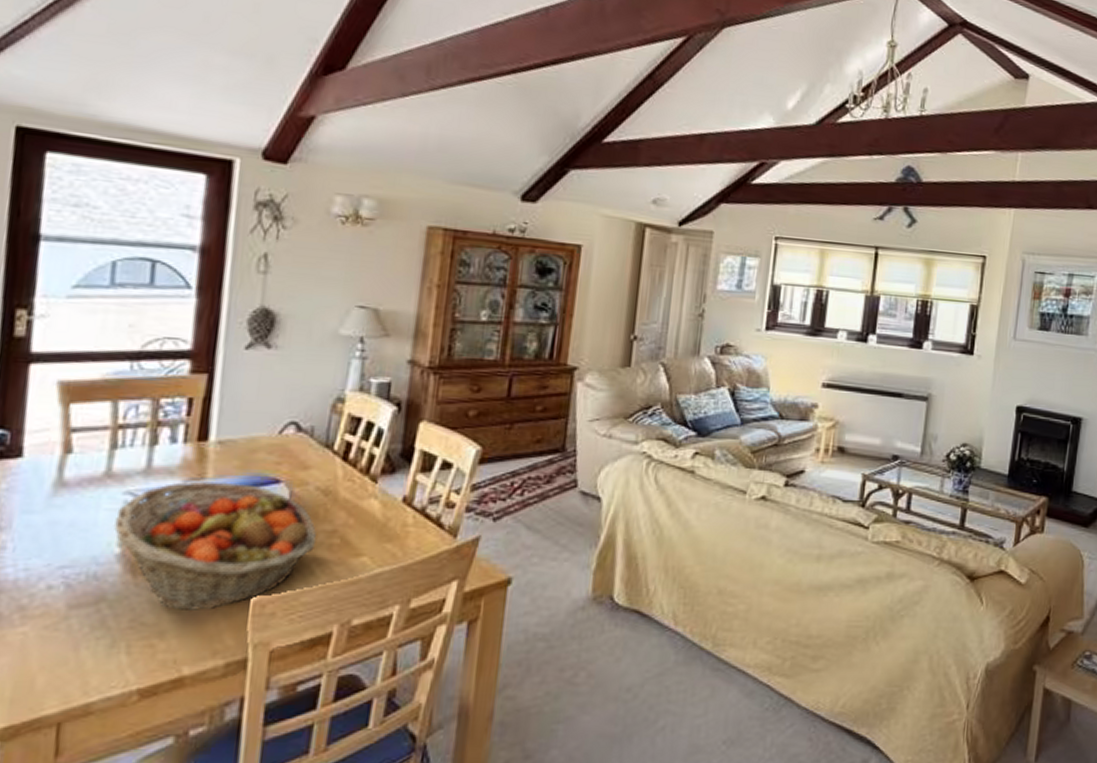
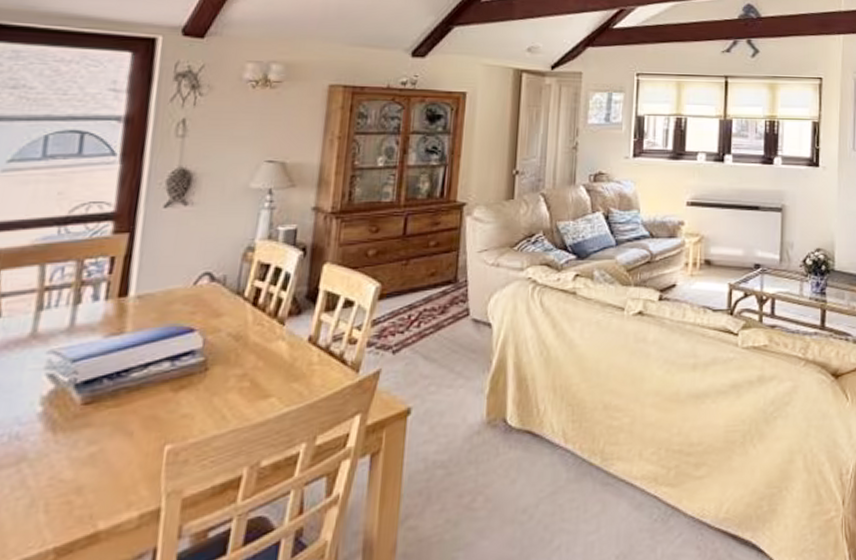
fruit basket: present [114,481,317,610] -> none [37,334,228,465]

